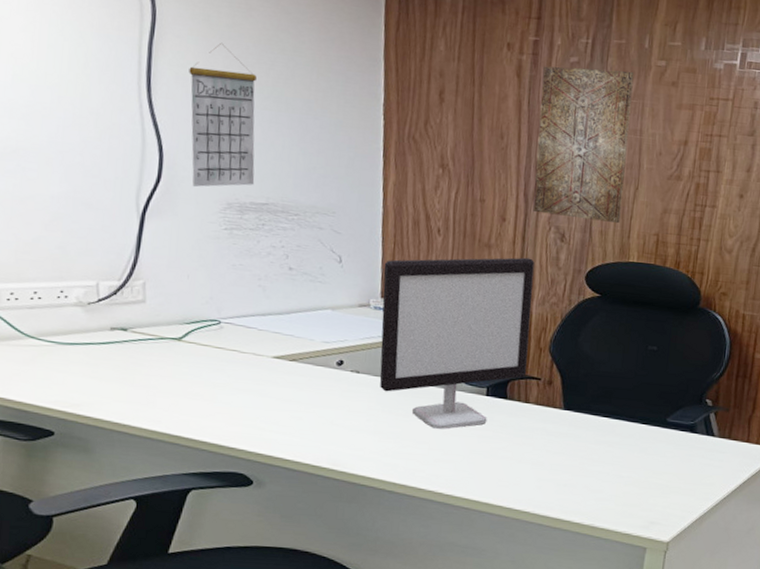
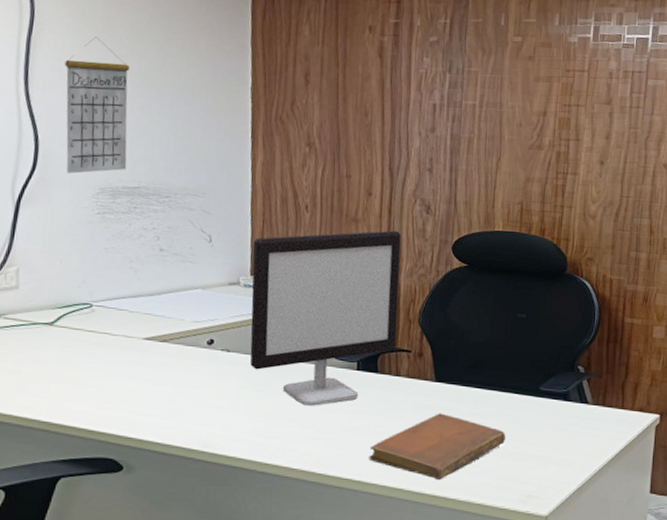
notebook: none [496,440,632,505] -> present [369,413,506,481]
wall art: present [533,66,634,224] -> none [398,46,492,194]

